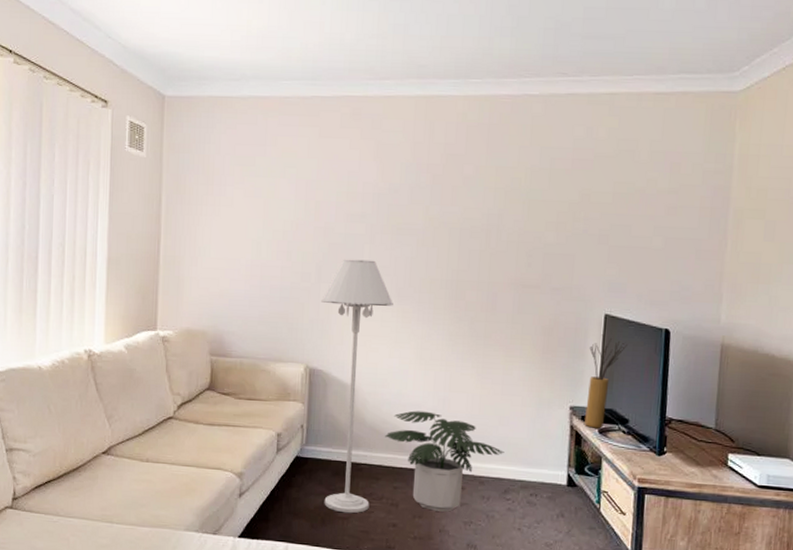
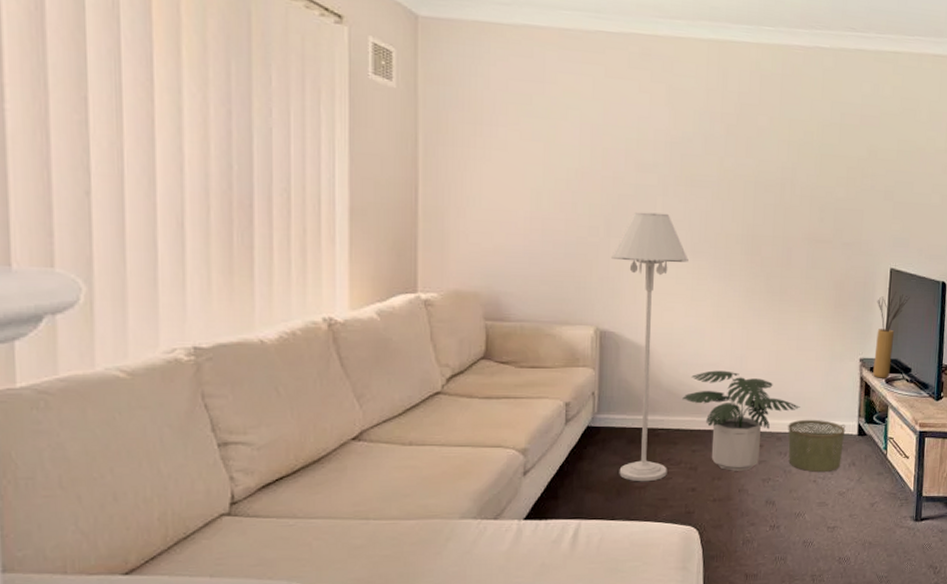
basket: none [490,465,554,521] -> present [787,419,846,472]

